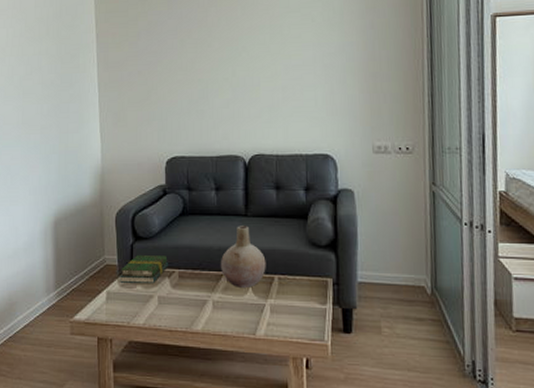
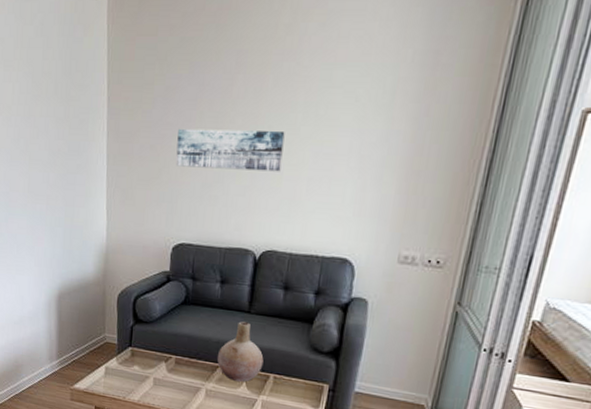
book: present [120,254,168,283] -> none [118,336,166,365]
wall art: none [163,51,258,88] -> present [175,128,285,172]

